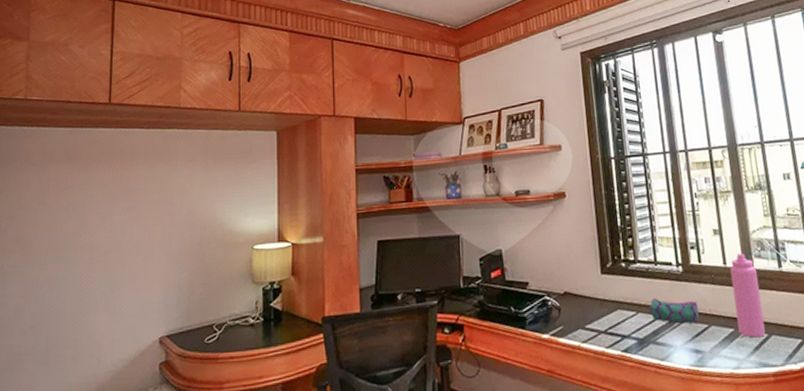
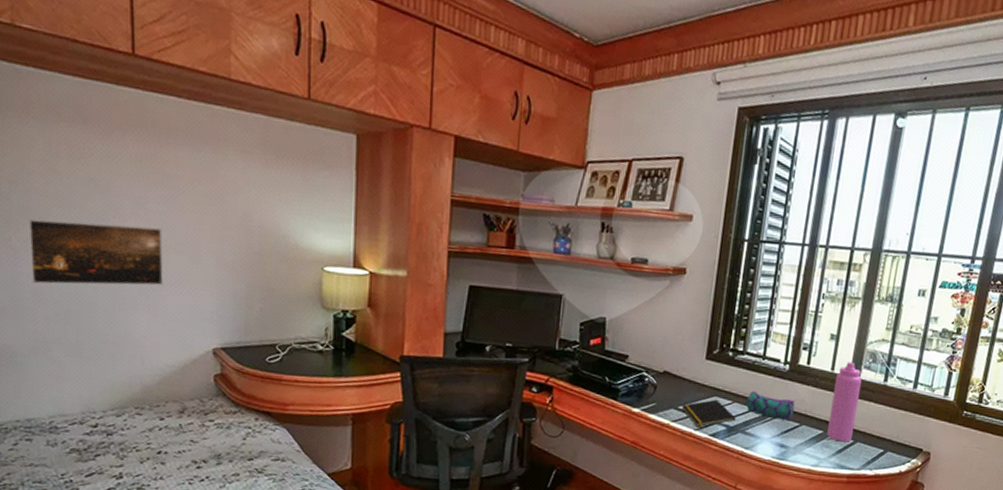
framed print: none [15,235,123,303] -> present [28,218,163,286]
notepad: none [588,312,644,345] -> present [681,399,736,428]

